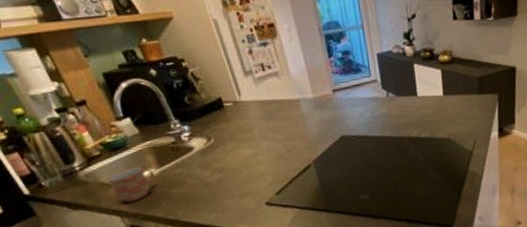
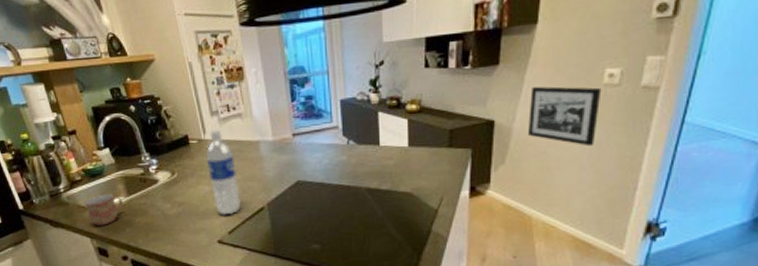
water bottle: none [243,90,286,177] -> present [206,130,241,215]

